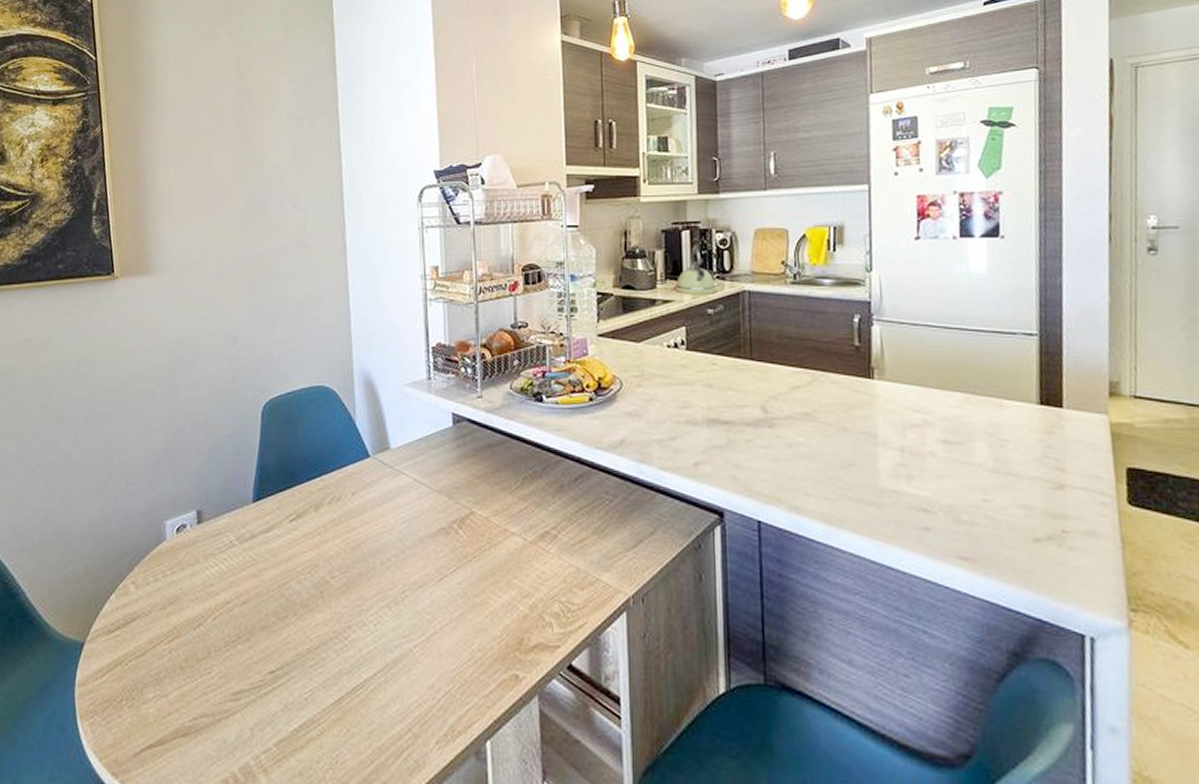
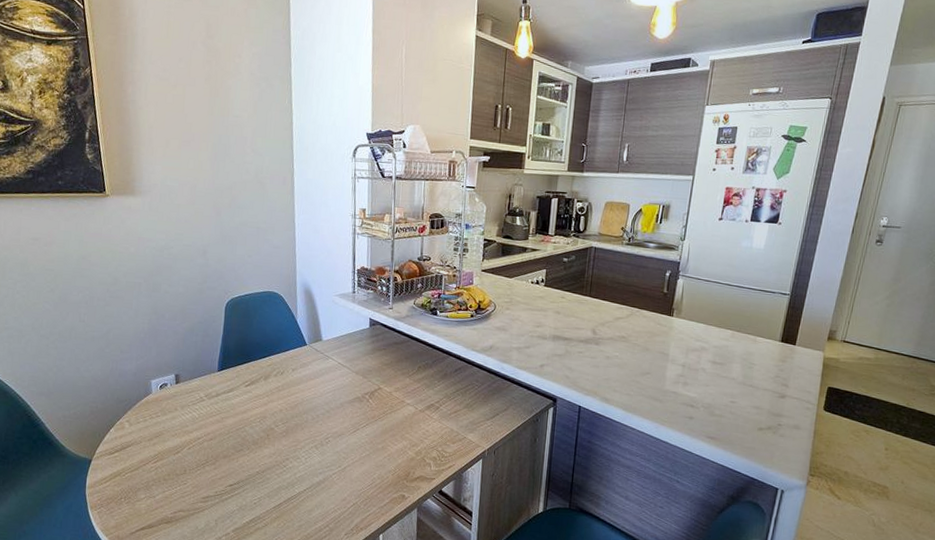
kettle: present [674,245,717,296] -> none [541,210,573,248]

